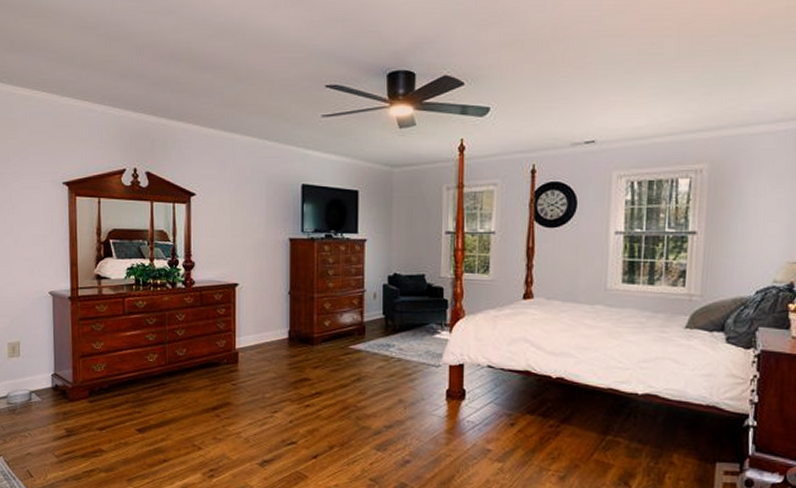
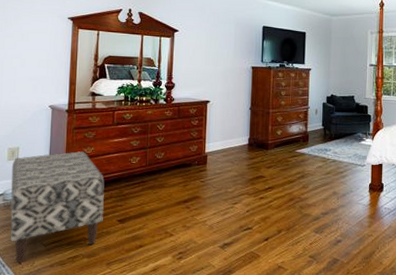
bench: none [13,347,121,475] -> present [10,151,105,263]

